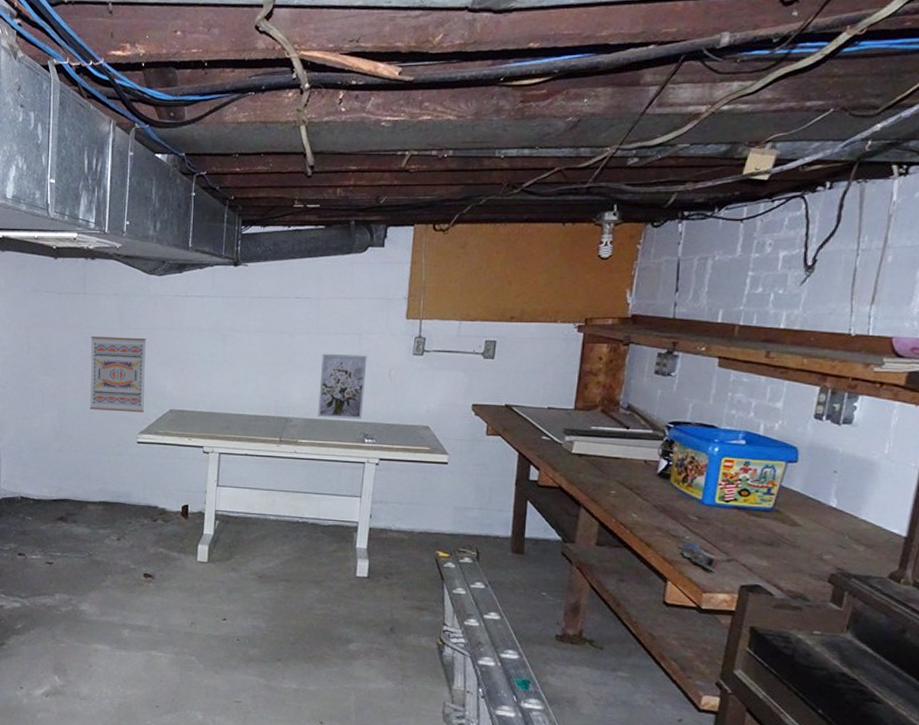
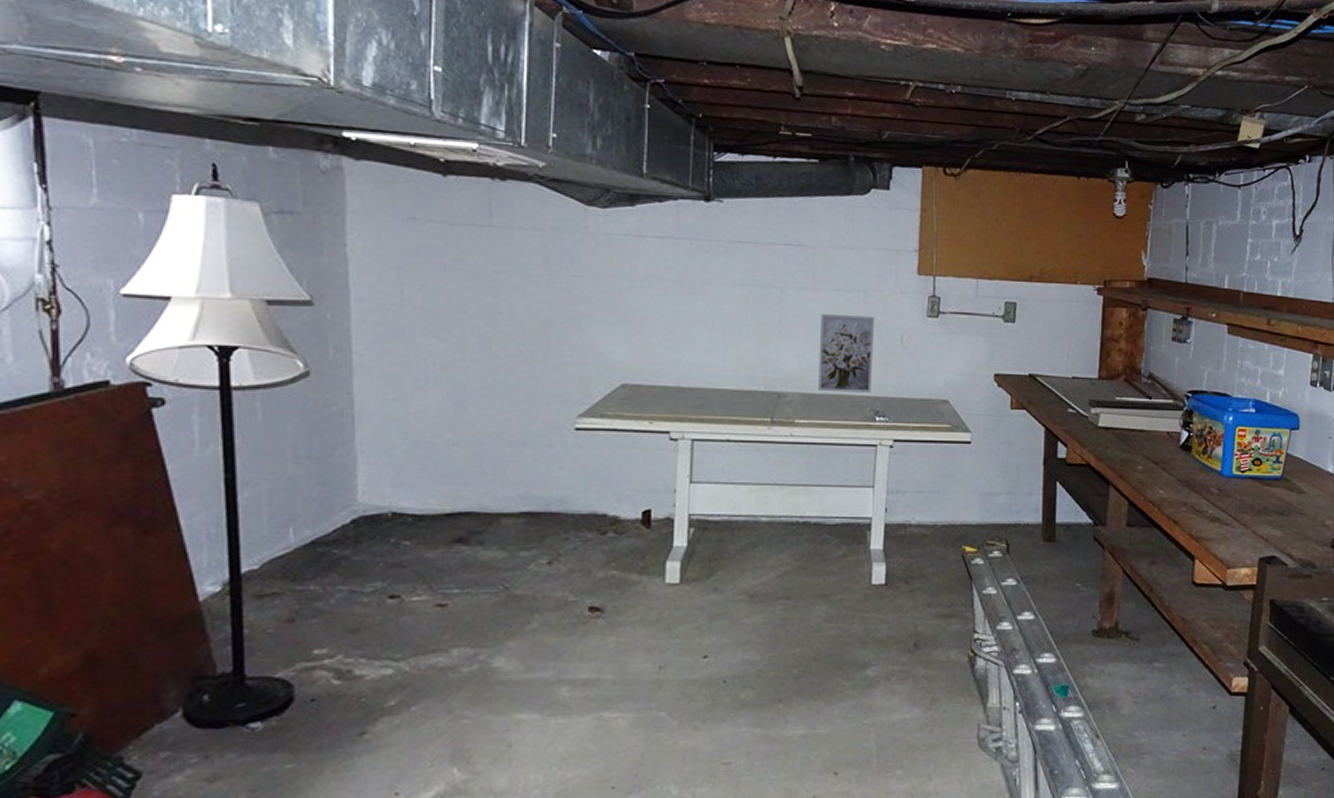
wall art: present [89,335,146,413] -> none [501,284,585,389]
architectural model: present [675,537,735,572] -> none [1200,512,1253,546]

